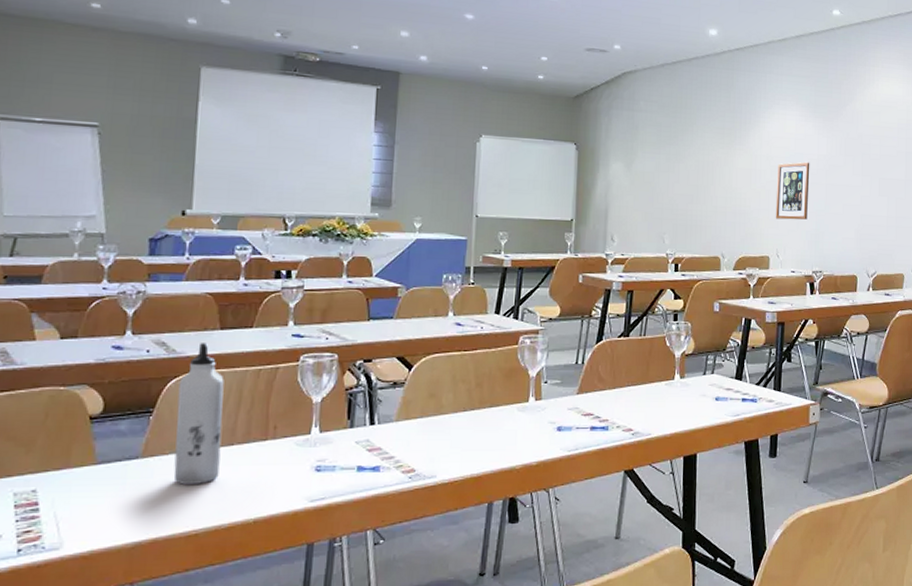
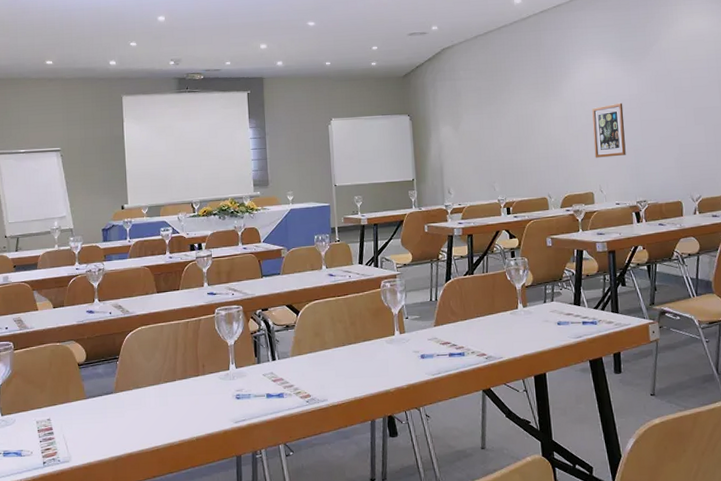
water bottle: present [173,343,224,485] -> none [133,304,168,412]

